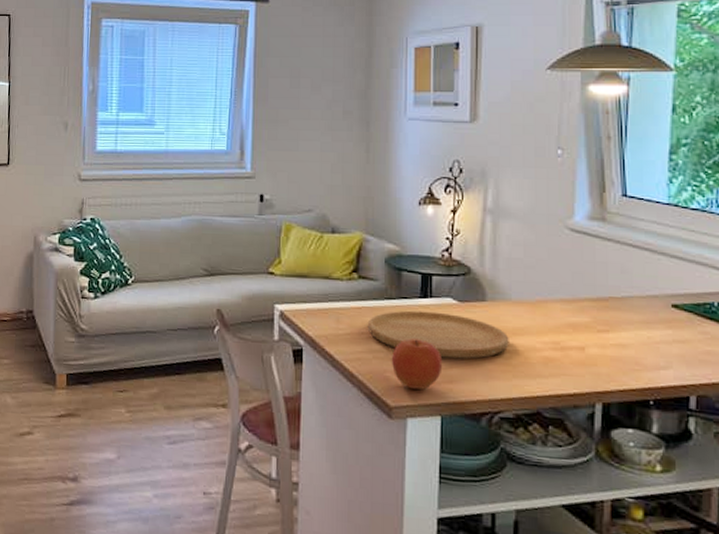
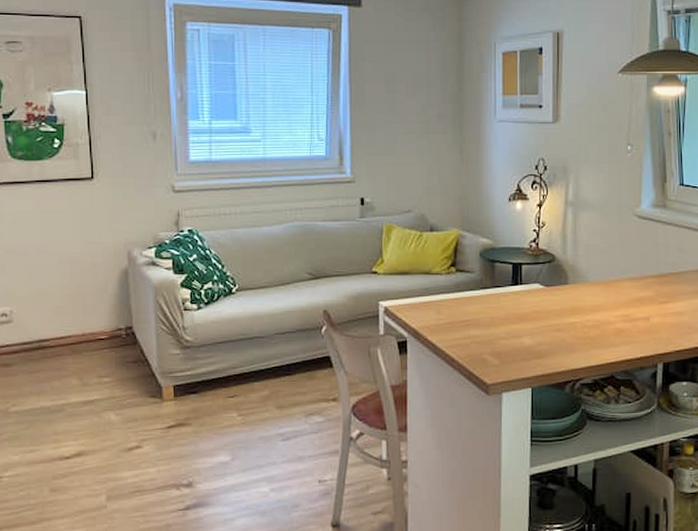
cutting board: present [367,310,509,359] -> none [465,297,588,337]
fruit: present [392,339,443,390] -> none [488,322,532,367]

